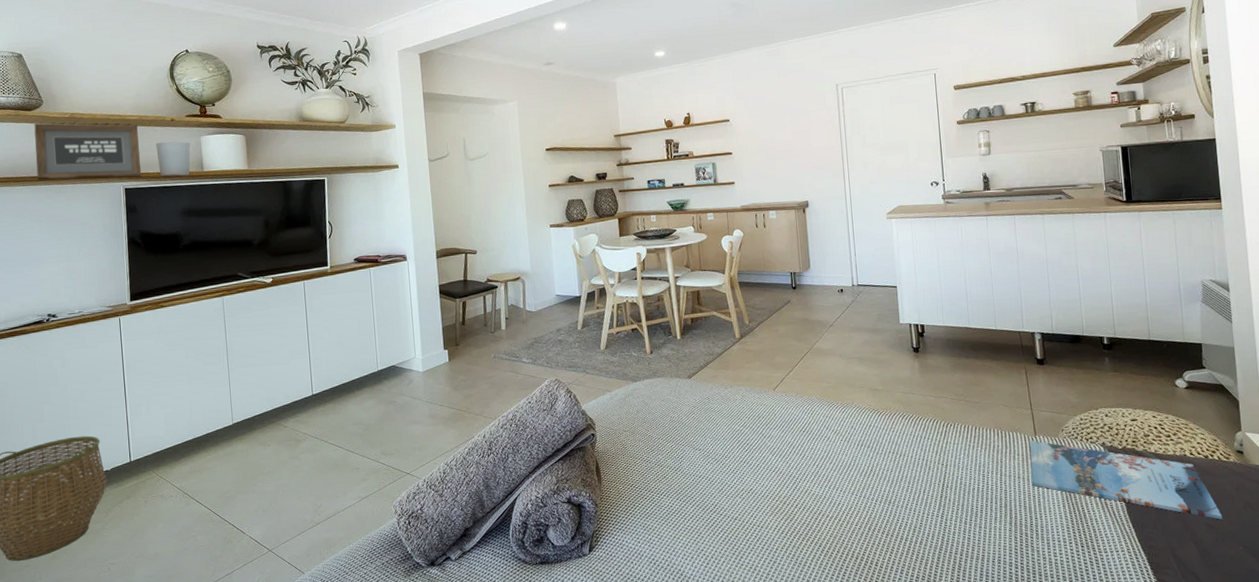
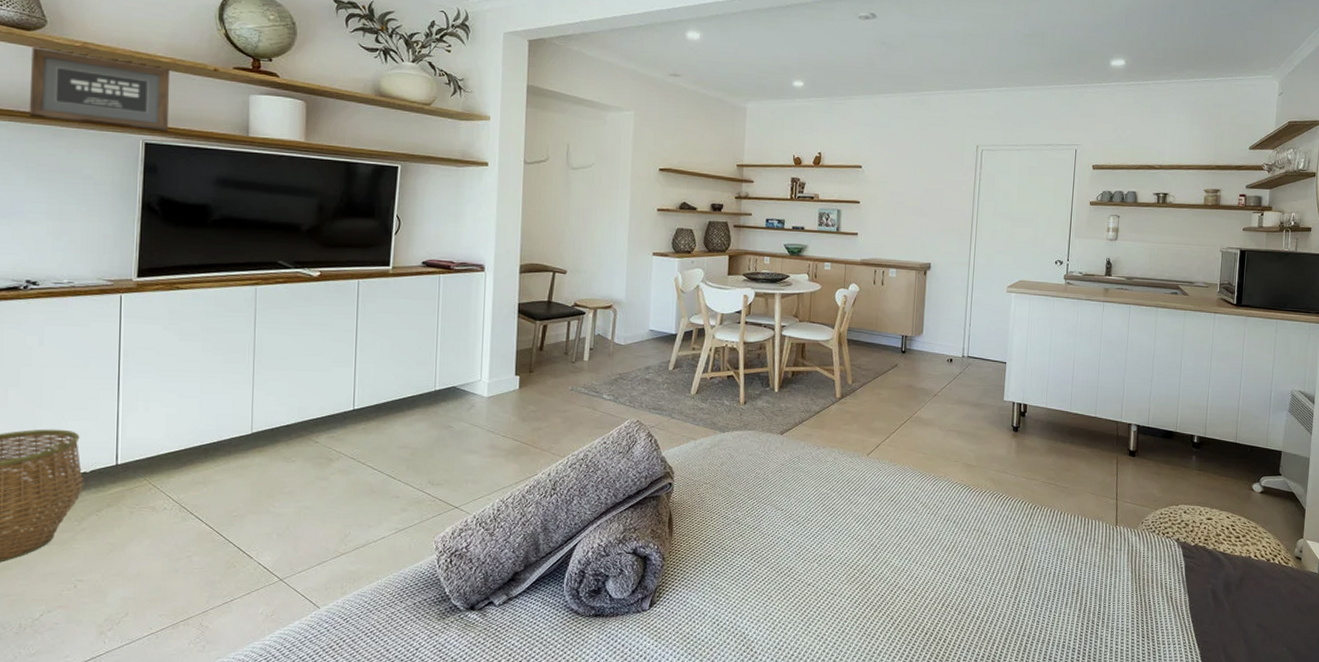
candle holder: present [156,141,191,178] -> none [191,94,236,139]
magazine: present [1030,440,1222,520] -> none [1105,530,1273,621]

